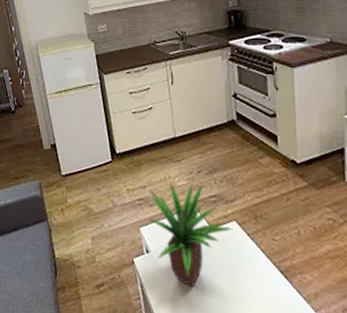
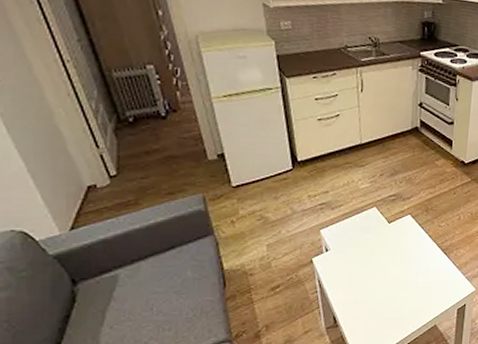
potted plant: present [148,183,233,287] -> none [329,186,408,274]

